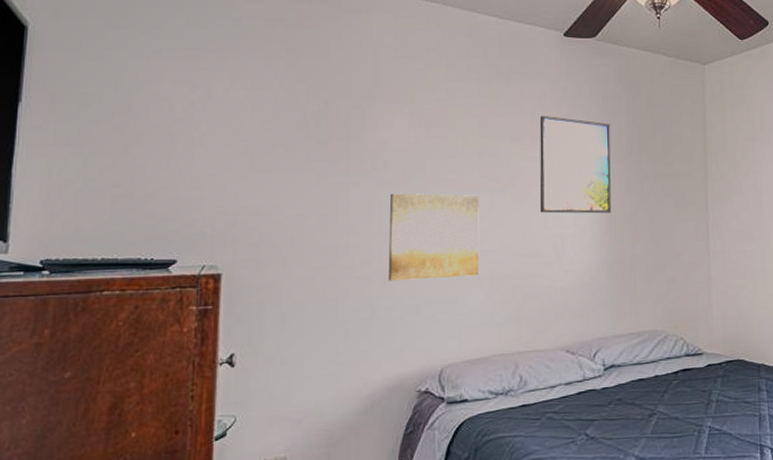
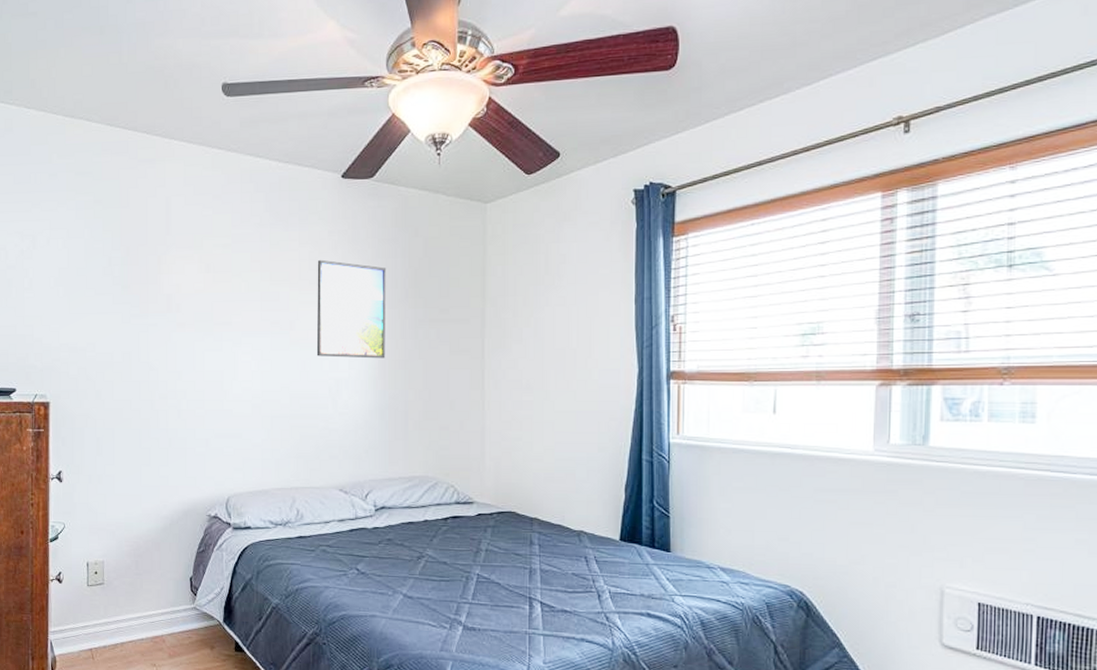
wall art: present [388,193,479,281] -> none [182,334,261,415]

